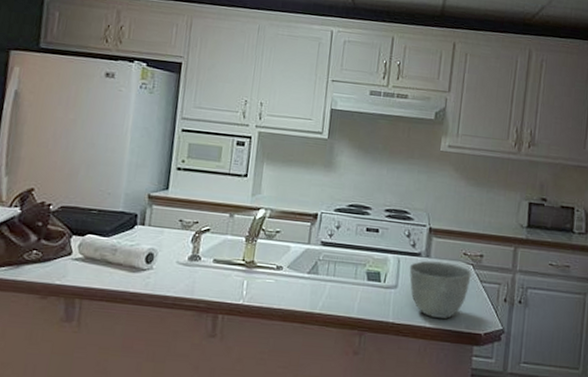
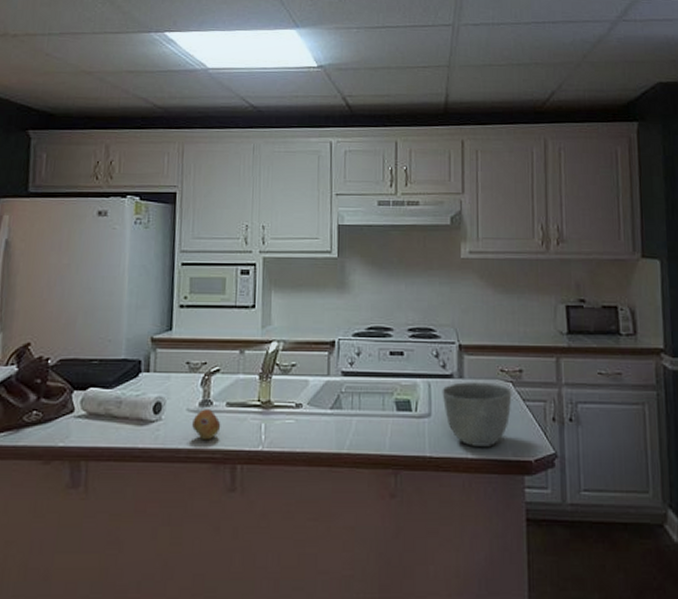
fruit: none [180,263,207,291] -> present [192,409,221,440]

